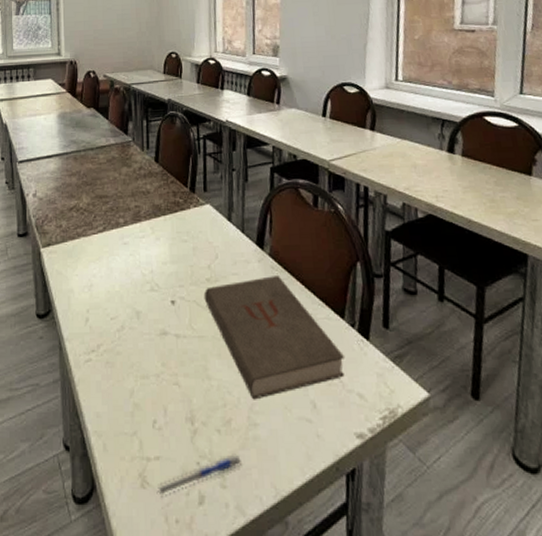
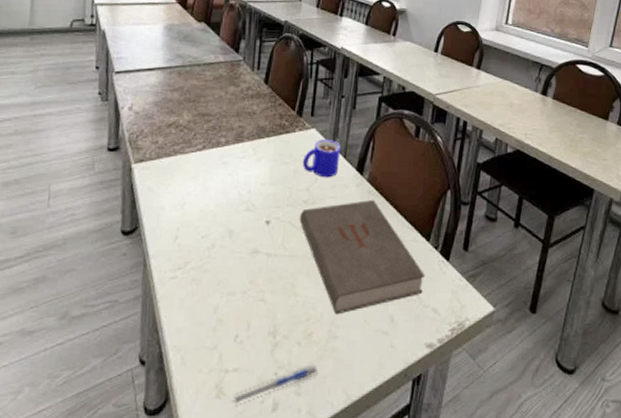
mug: none [200,213,238,254] -> present [302,138,341,178]

